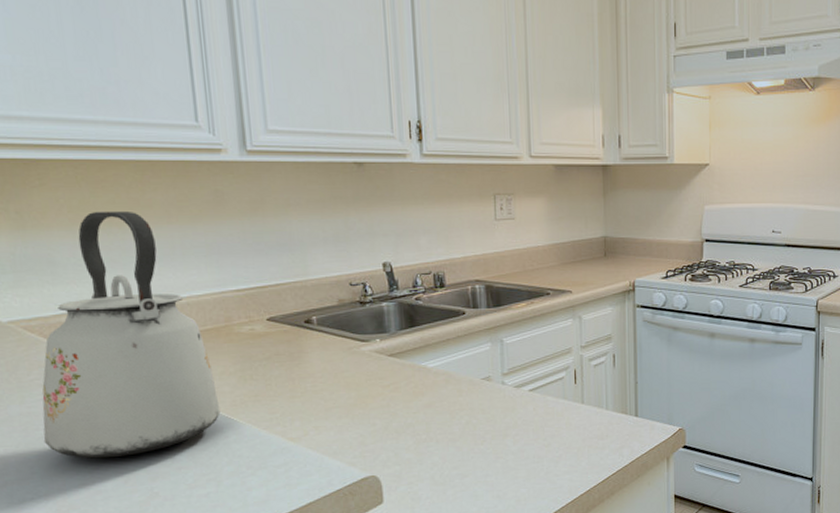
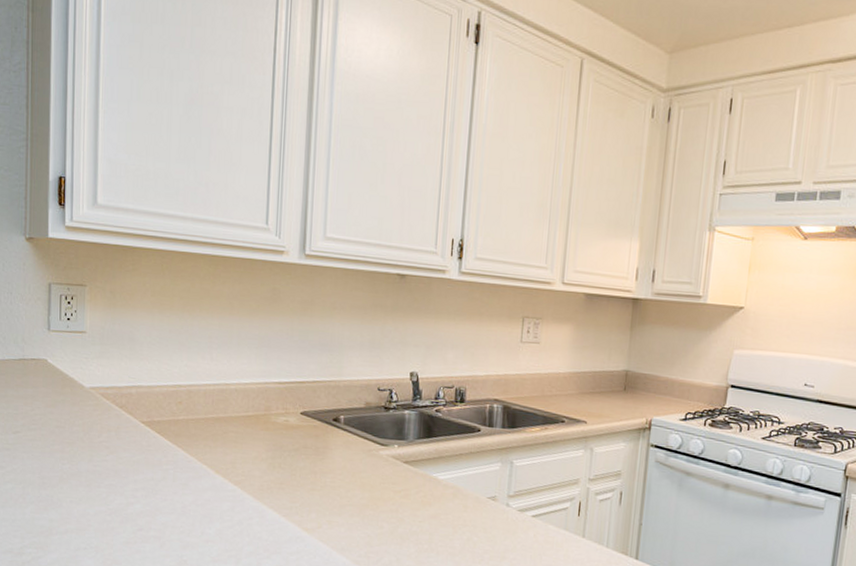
kettle: present [42,210,221,459] -> none [102,297,249,522]

